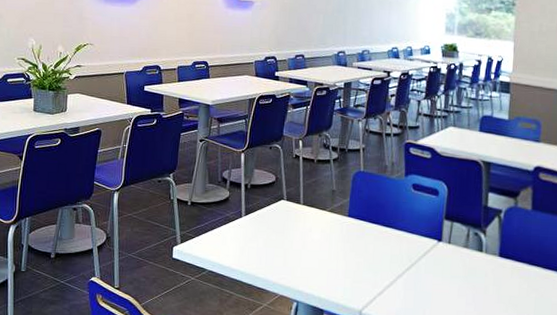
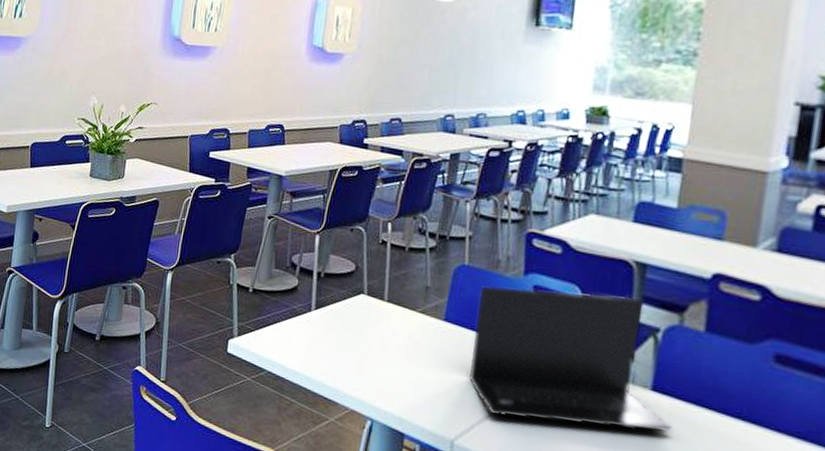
laptop: none [369,186,515,288] -> present [468,286,673,433]

